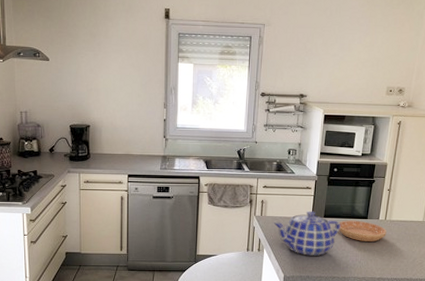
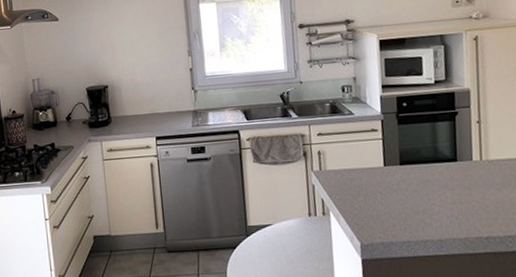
teapot: present [273,211,340,256] -> none [337,158,424,216]
saucer: present [339,220,386,241] -> none [421,164,486,191]

